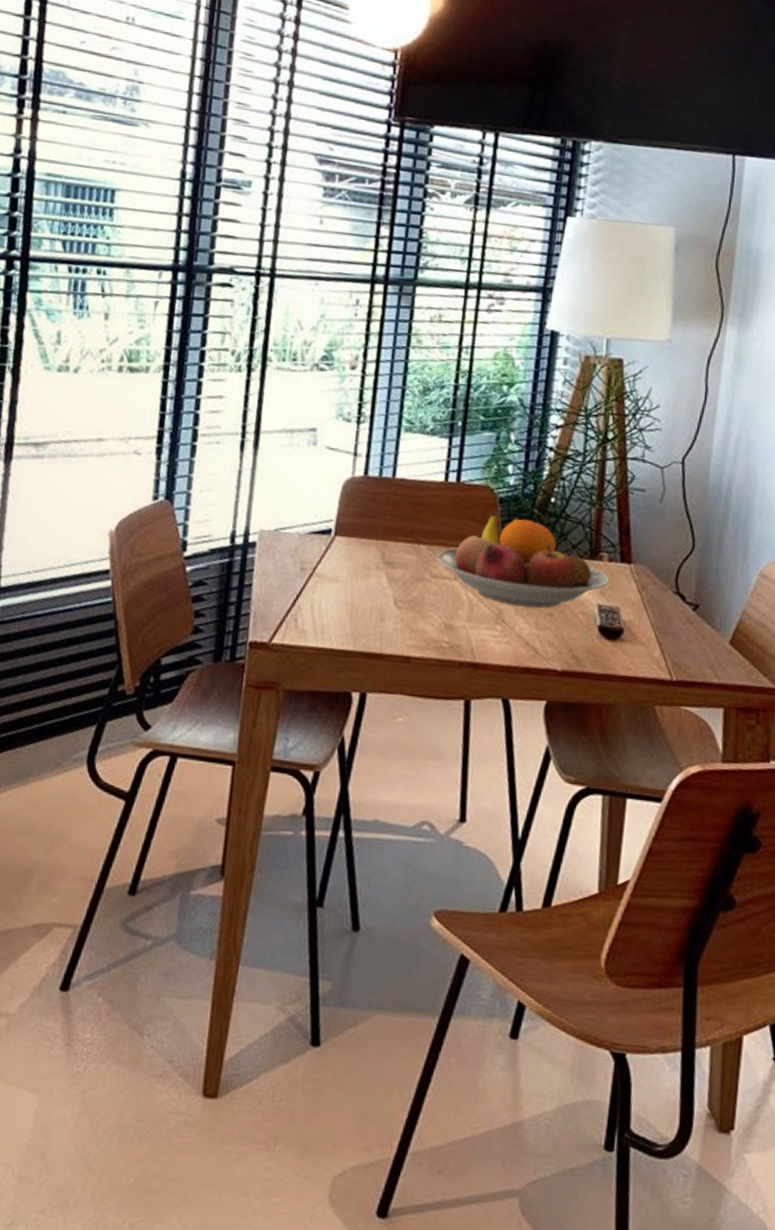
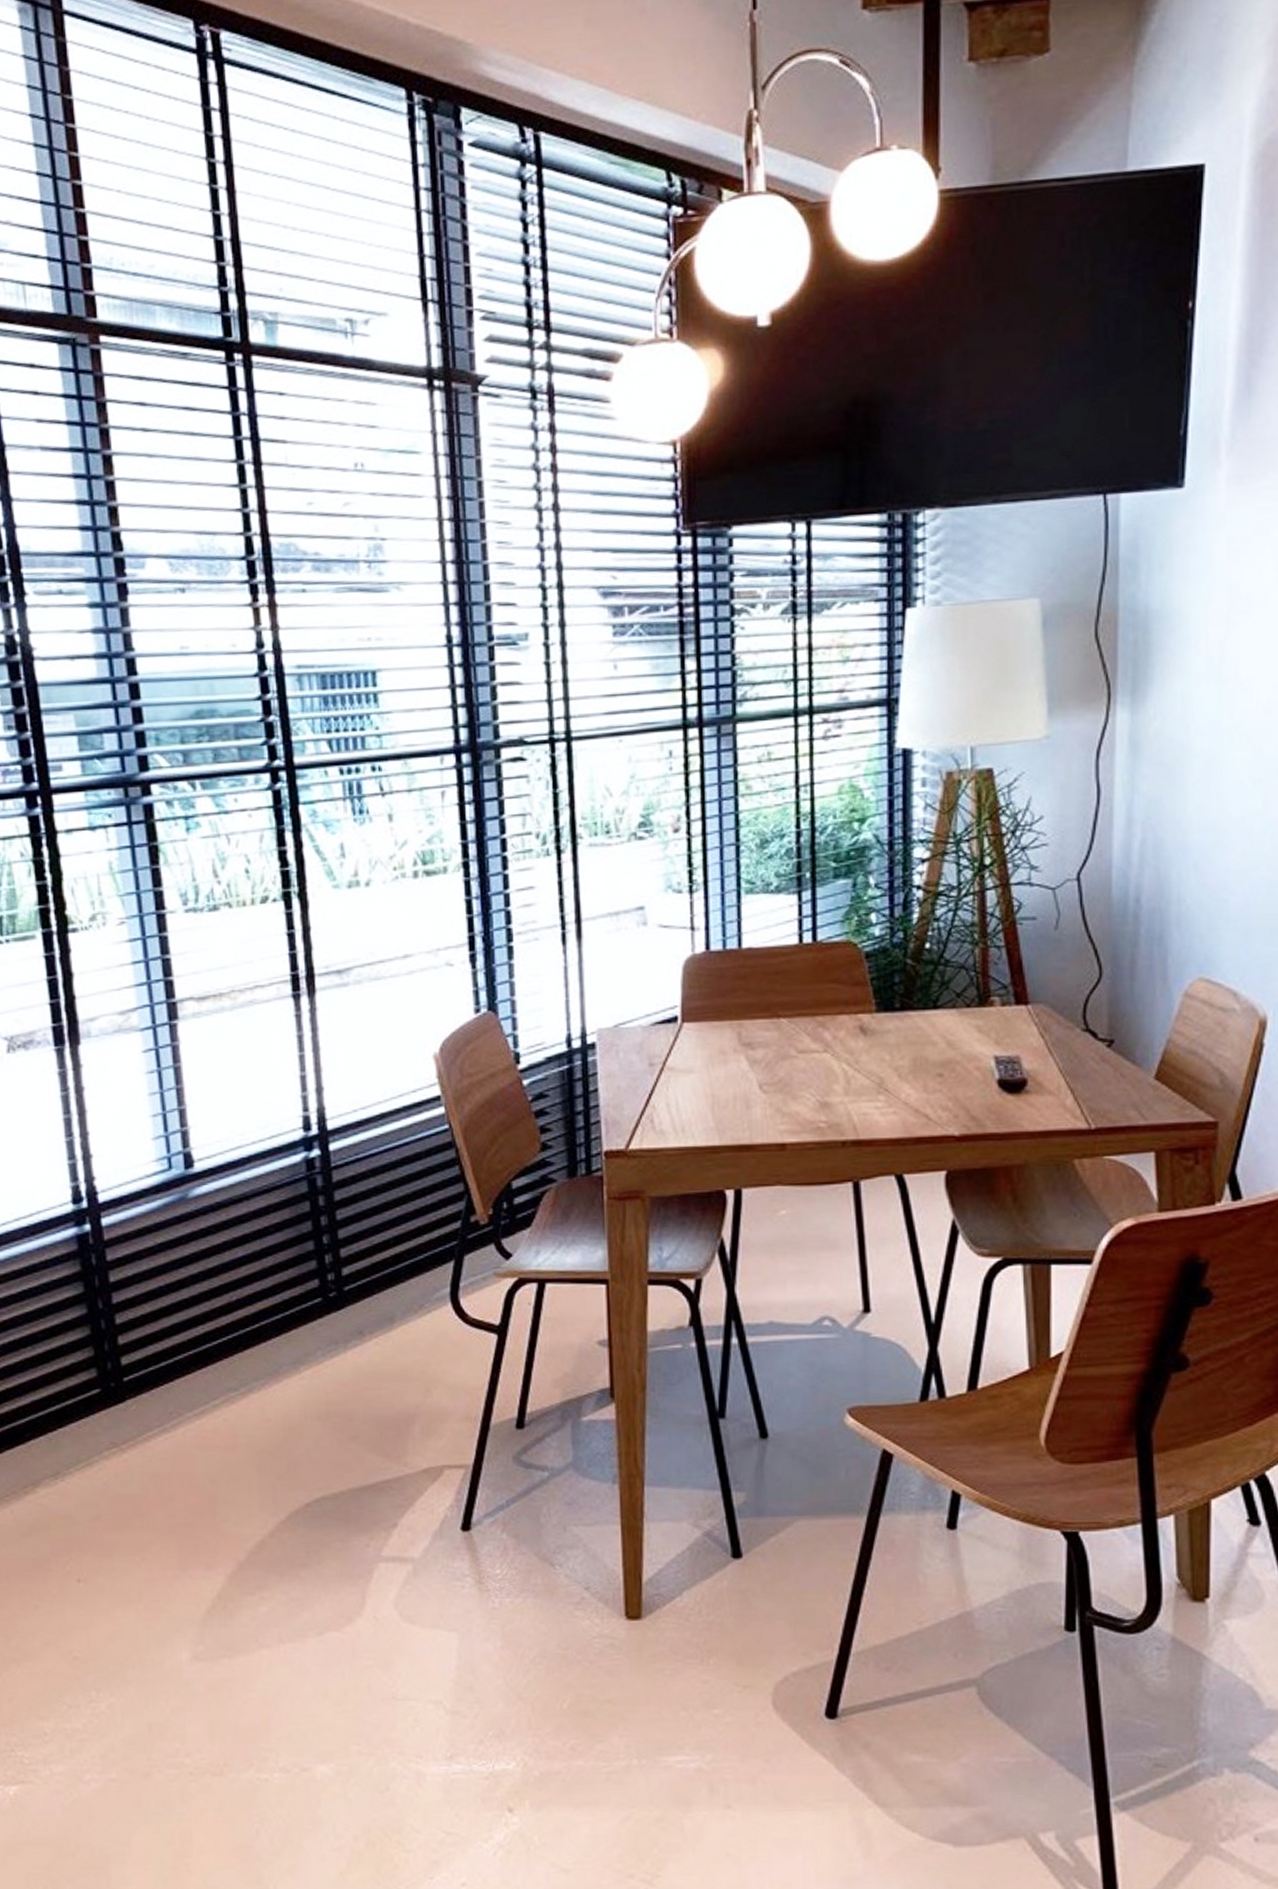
fruit bowl: present [436,514,610,608] -> none [800,972,1005,1072]

